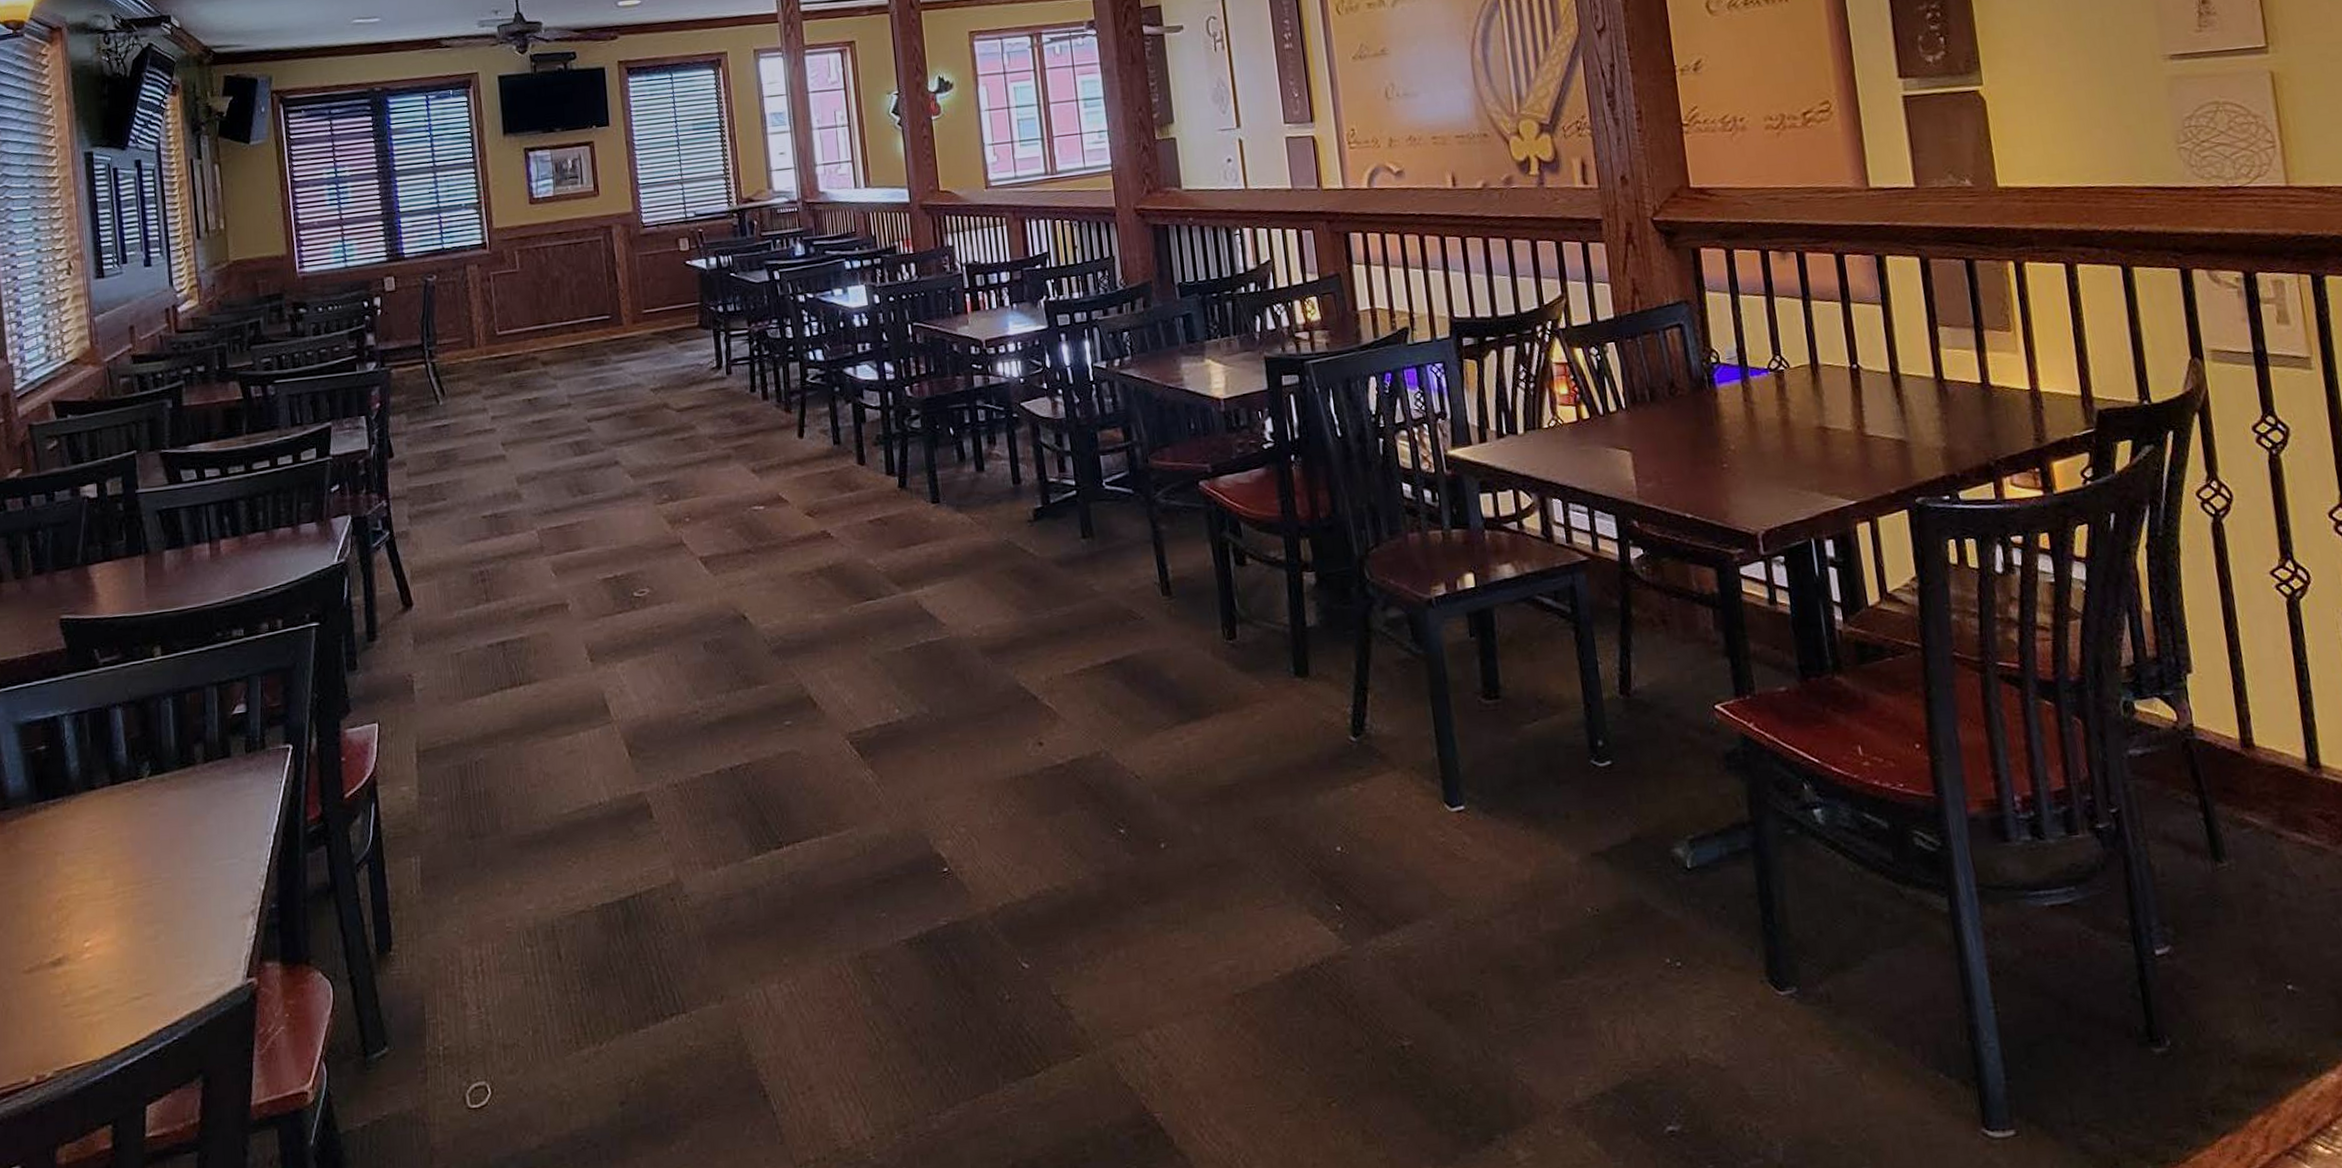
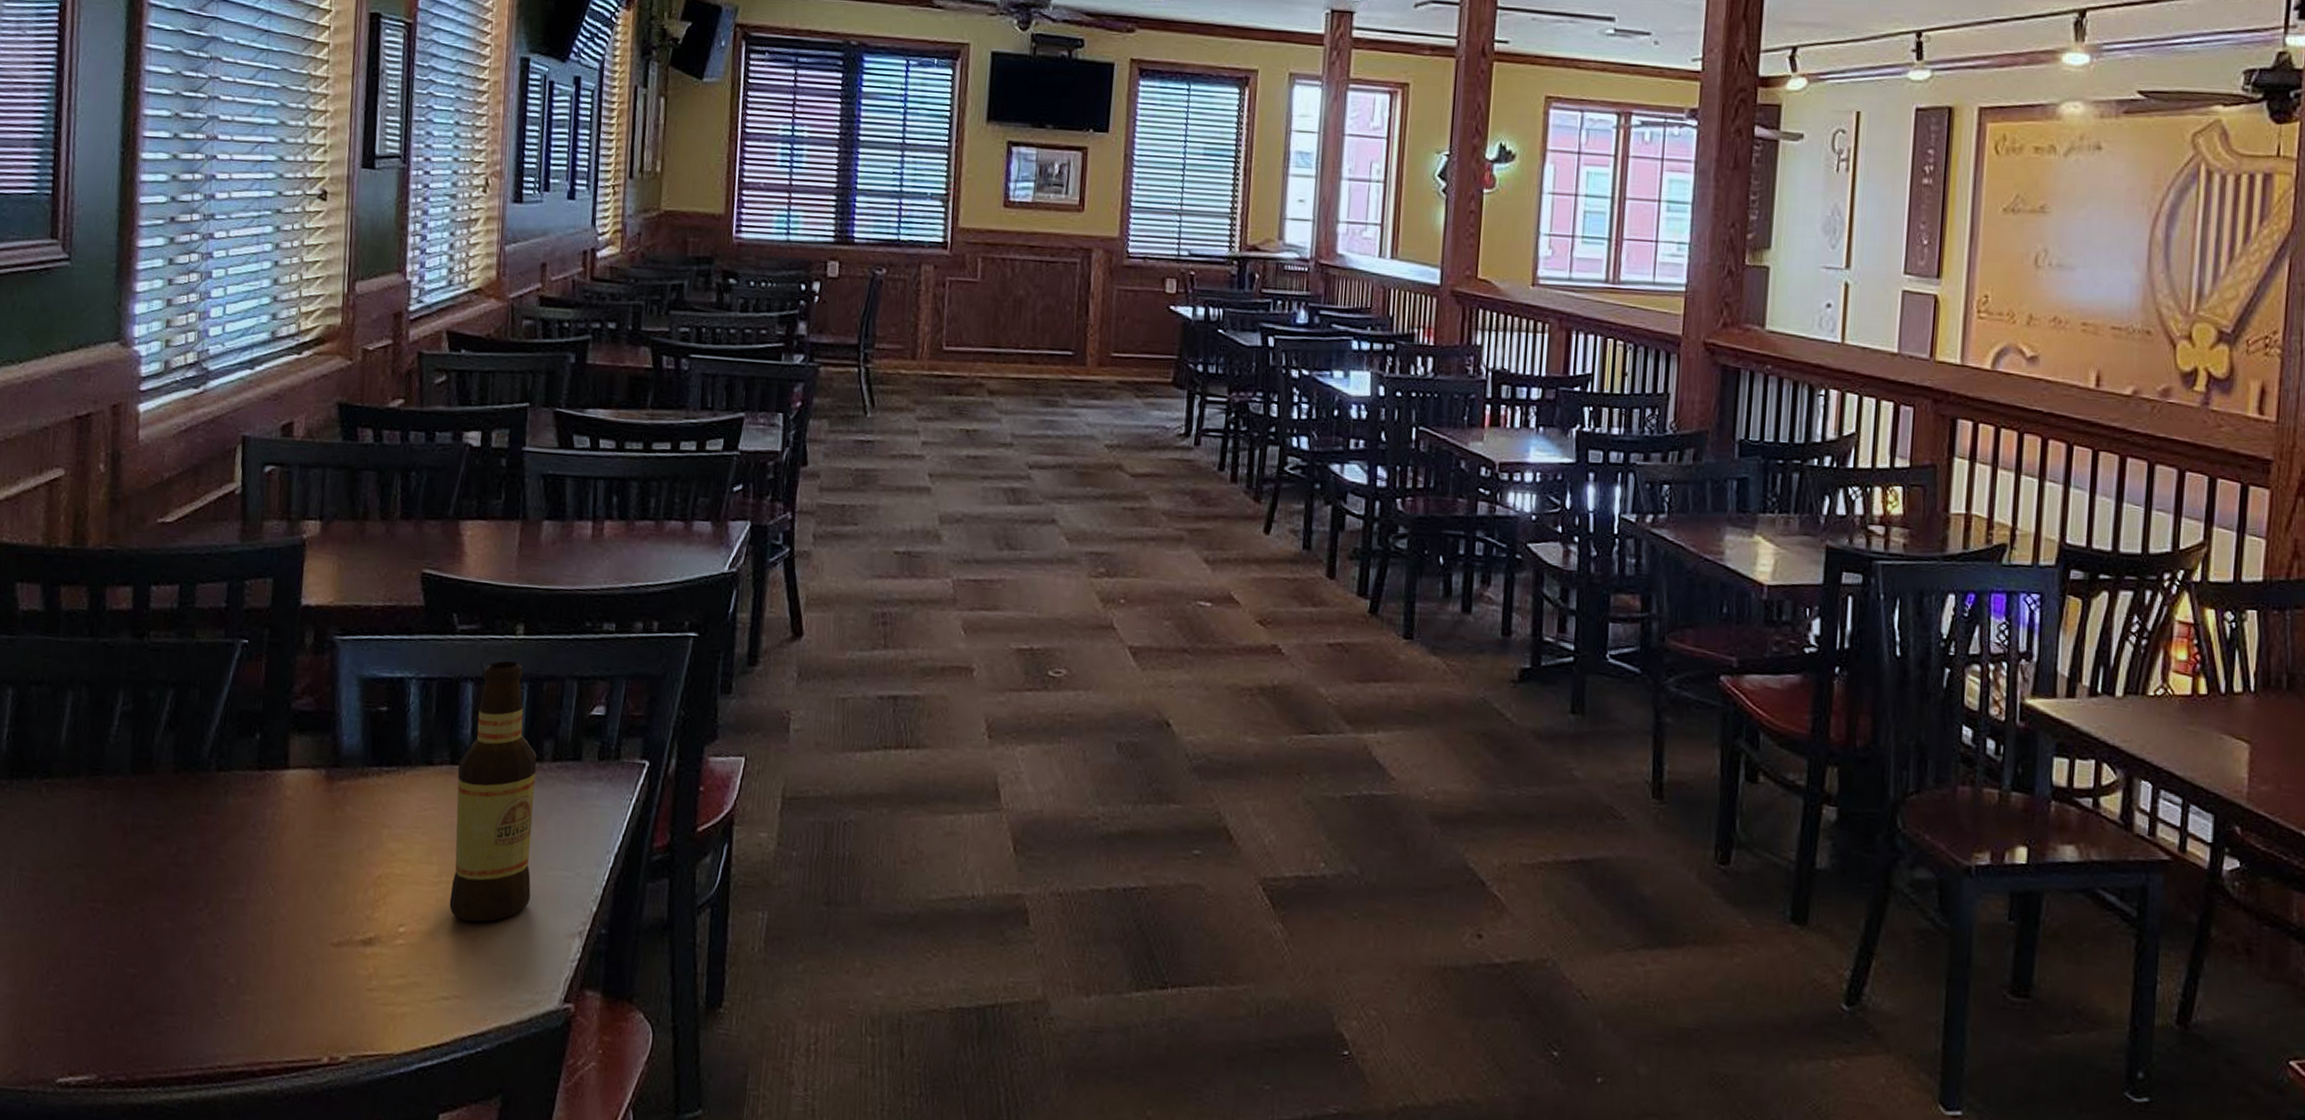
bottle: none [118,681,202,924] -> present [449,661,537,922]

